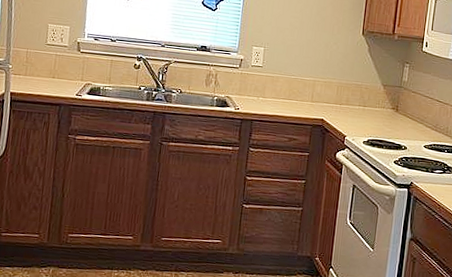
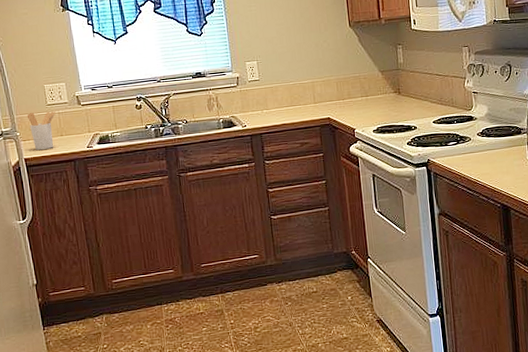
utensil holder: none [23,48,53,88] -> present [27,111,55,151]

